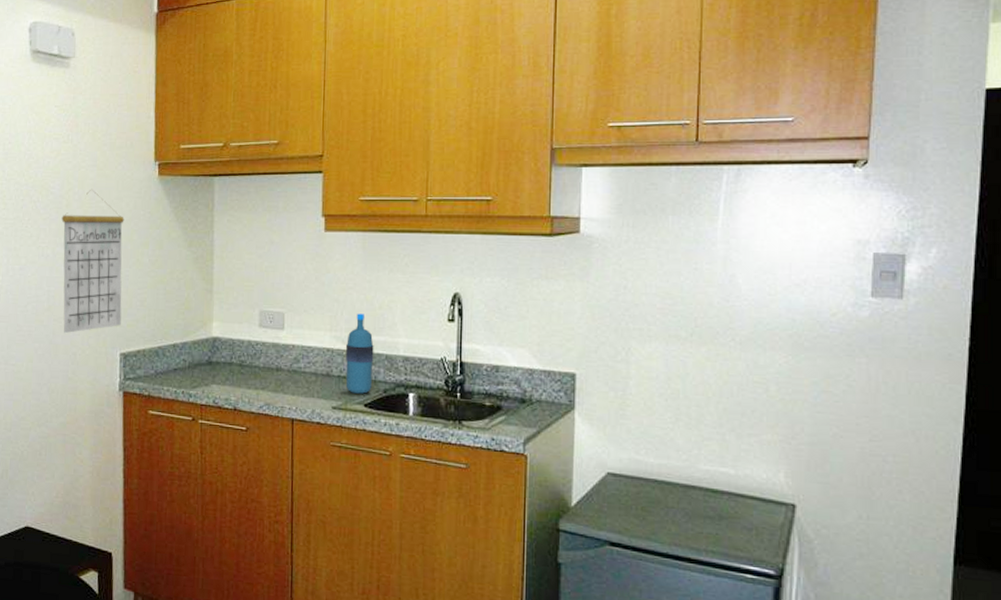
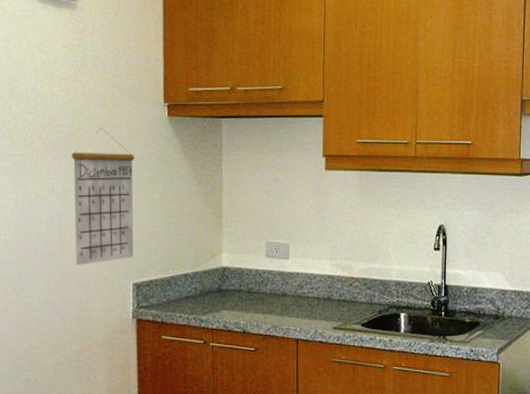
water bottle: present [345,313,374,394] -> none [344,244,370,315]

